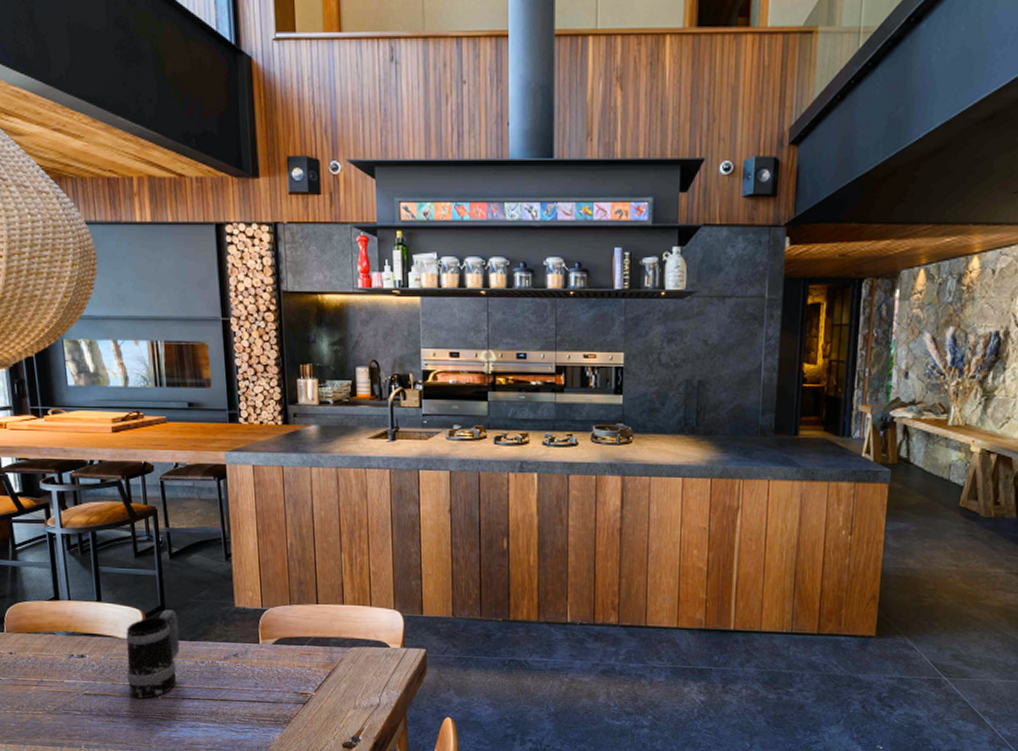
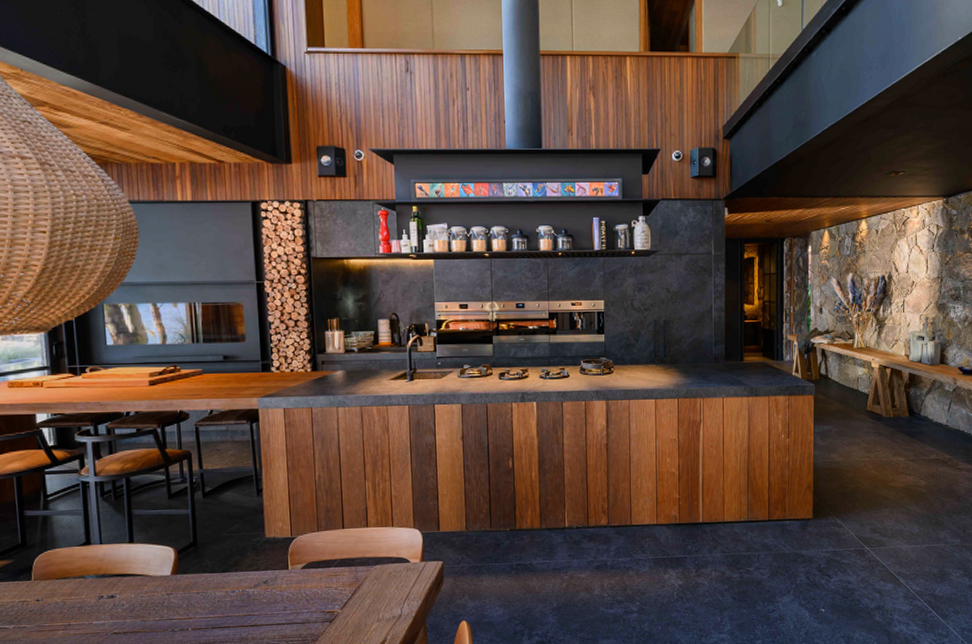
mug: present [126,609,180,699] -> none [157,545,211,632]

